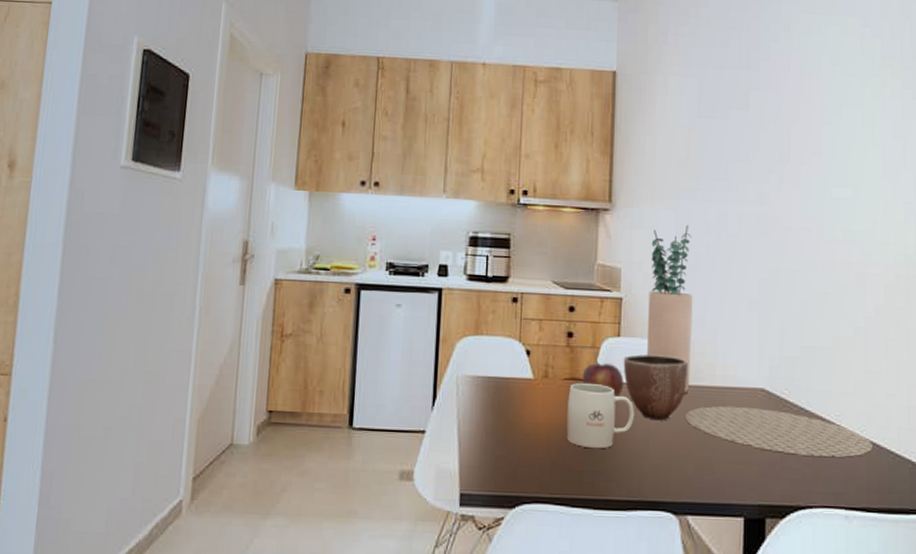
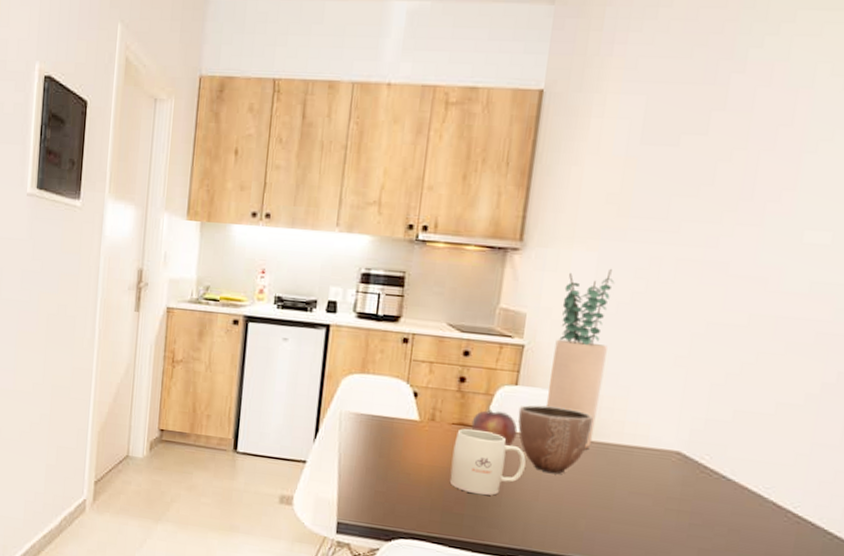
place mat: present [685,406,872,458] -> none [582,464,807,533]

